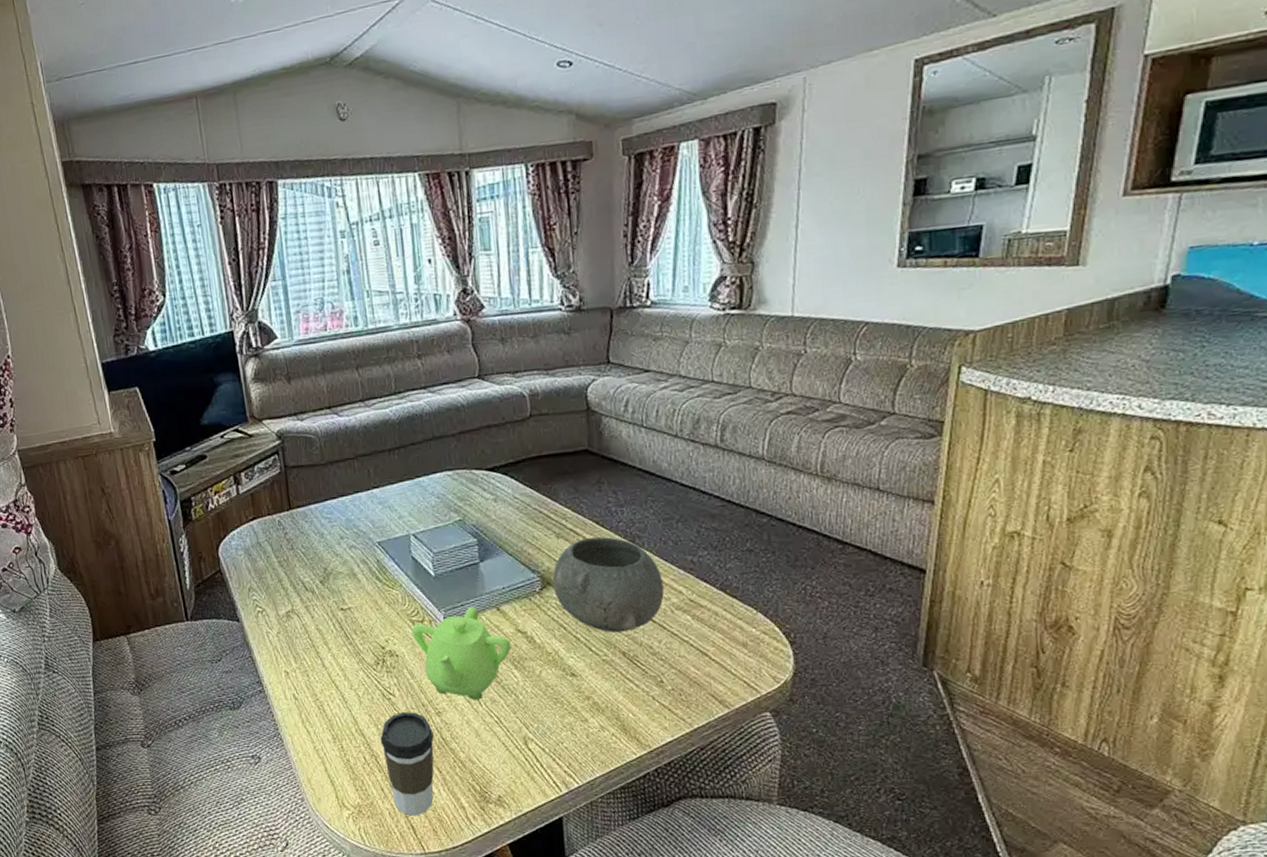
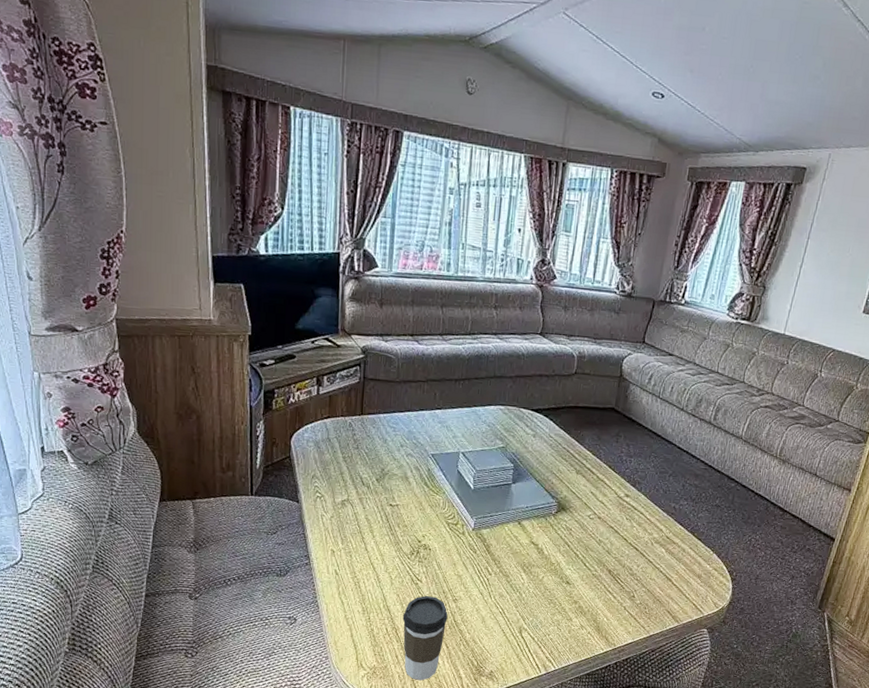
teapot: present [412,607,511,700] -> none [446,518,524,593]
bowl: present [552,537,664,633] -> none [566,477,650,555]

